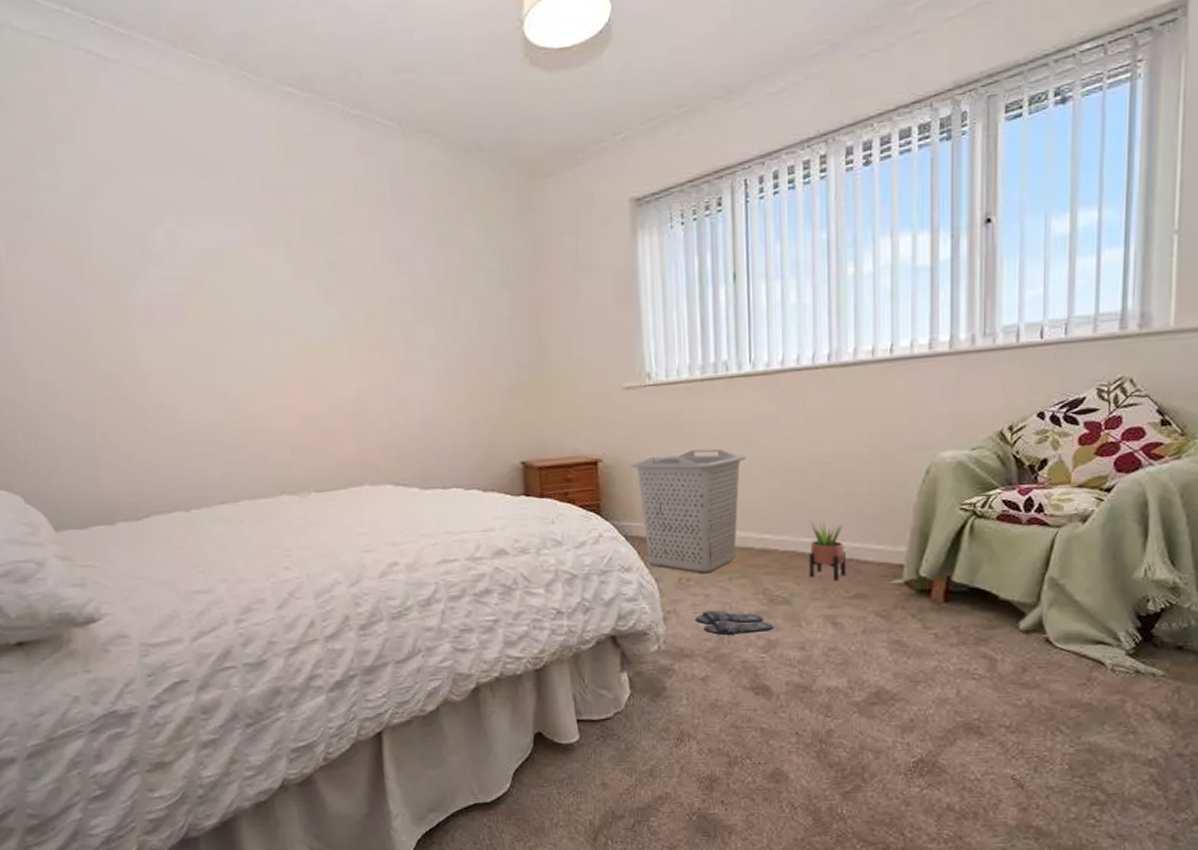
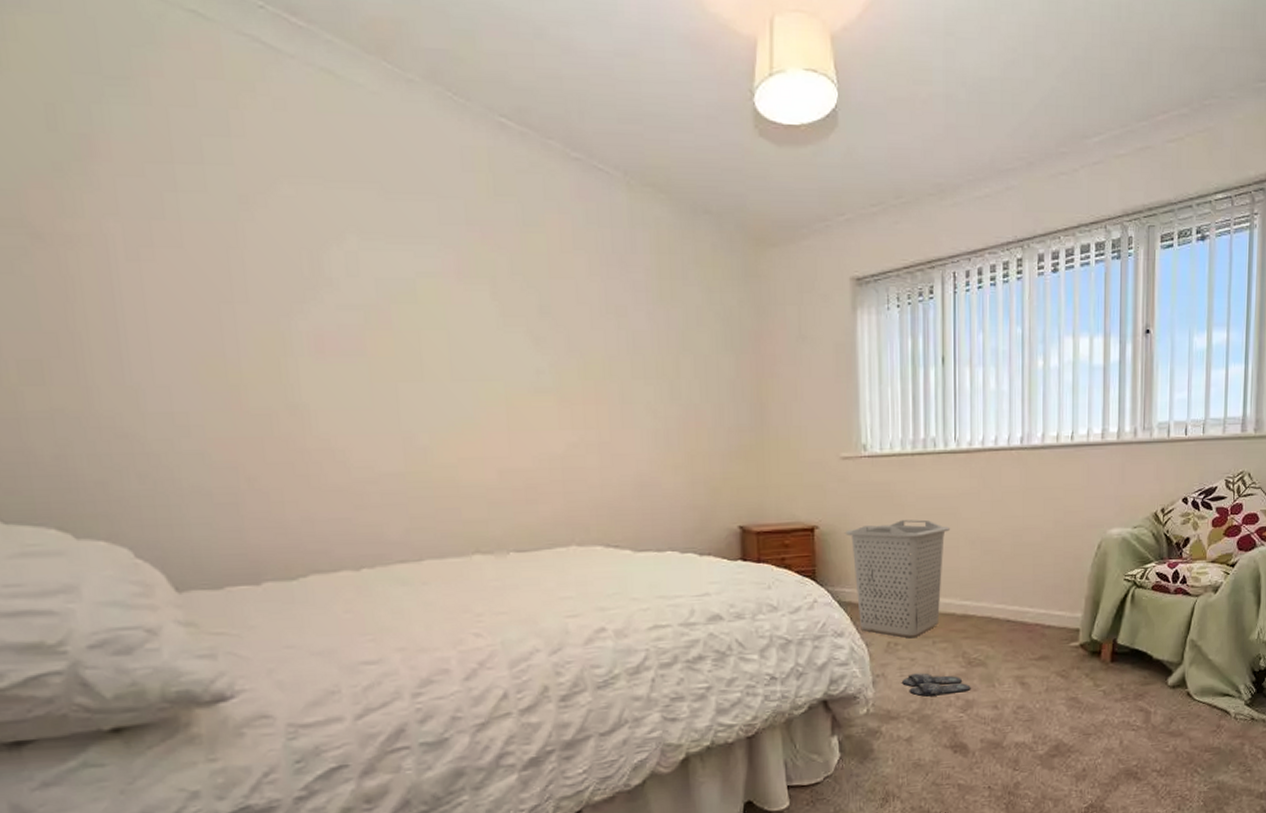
potted plant: present [808,522,846,581] -> none [1002,590,1033,644]

